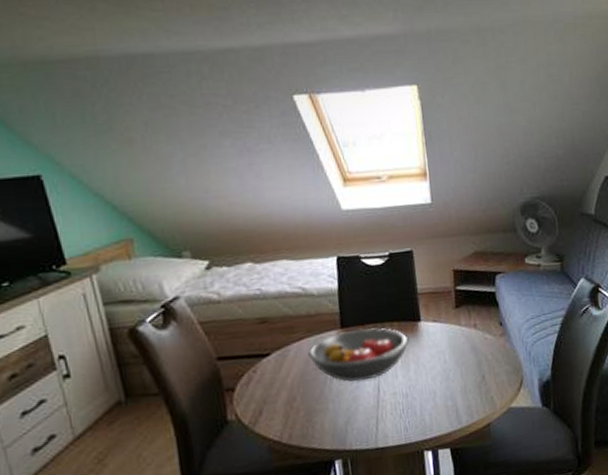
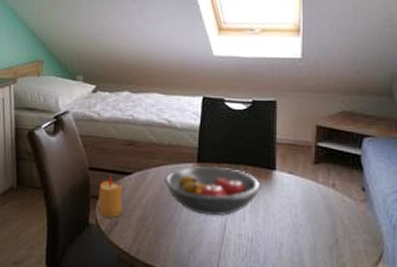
candle: none [233,359,265,410] -> present [98,173,123,218]

